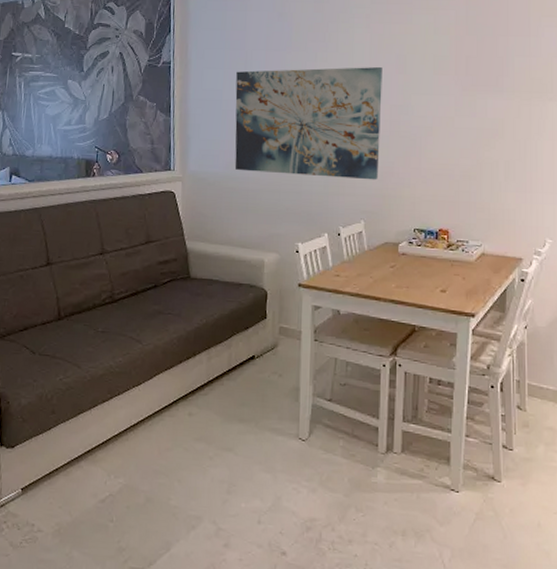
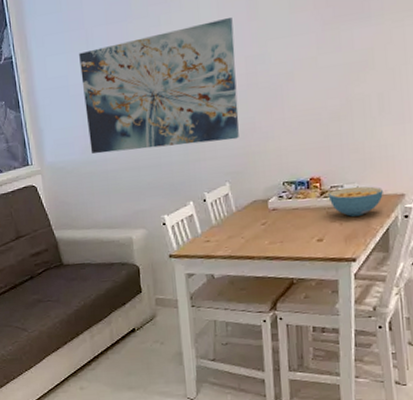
cereal bowl: none [454,243,503,273] -> present [328,186,383,217]

